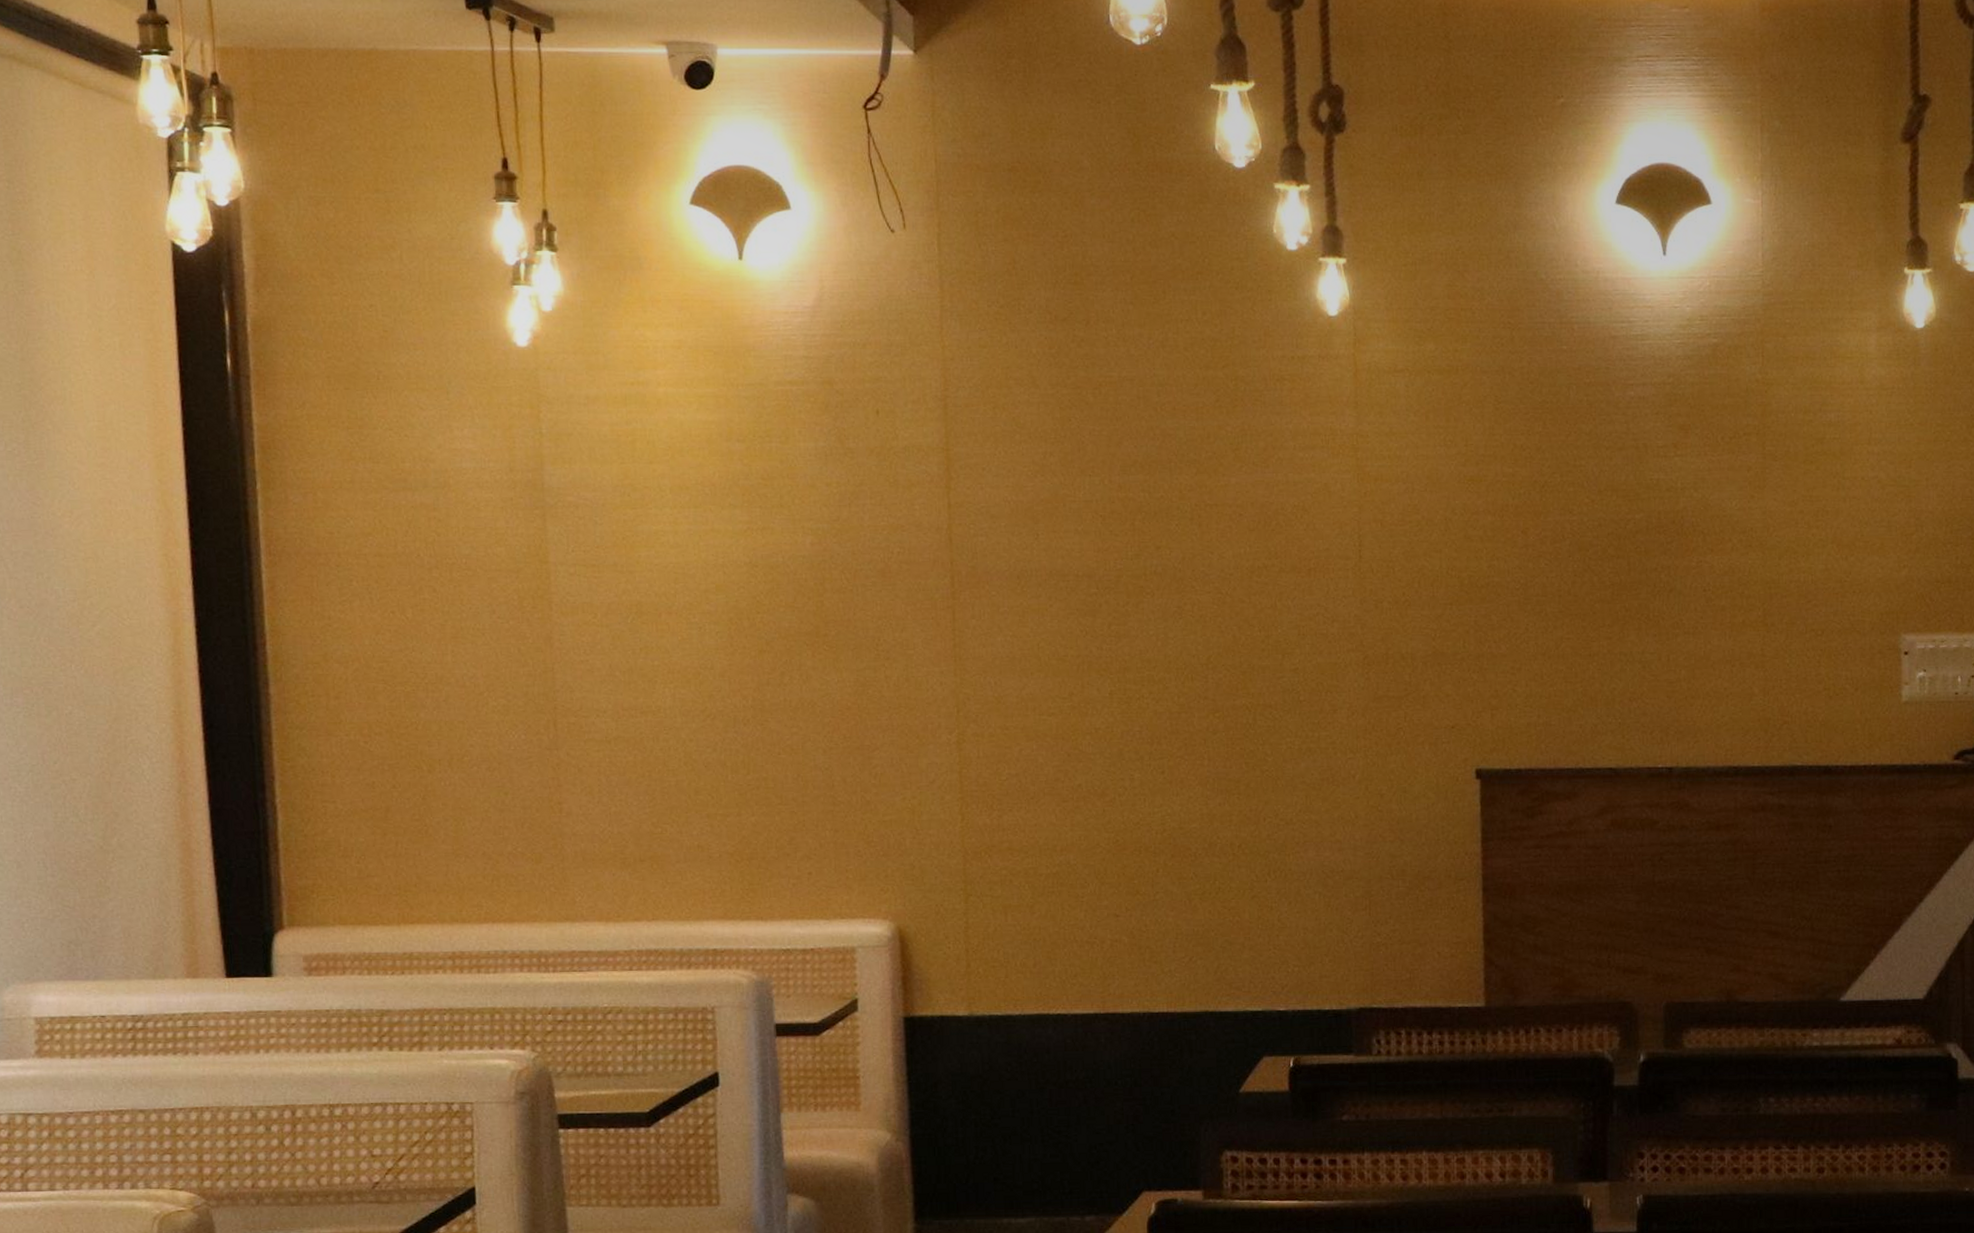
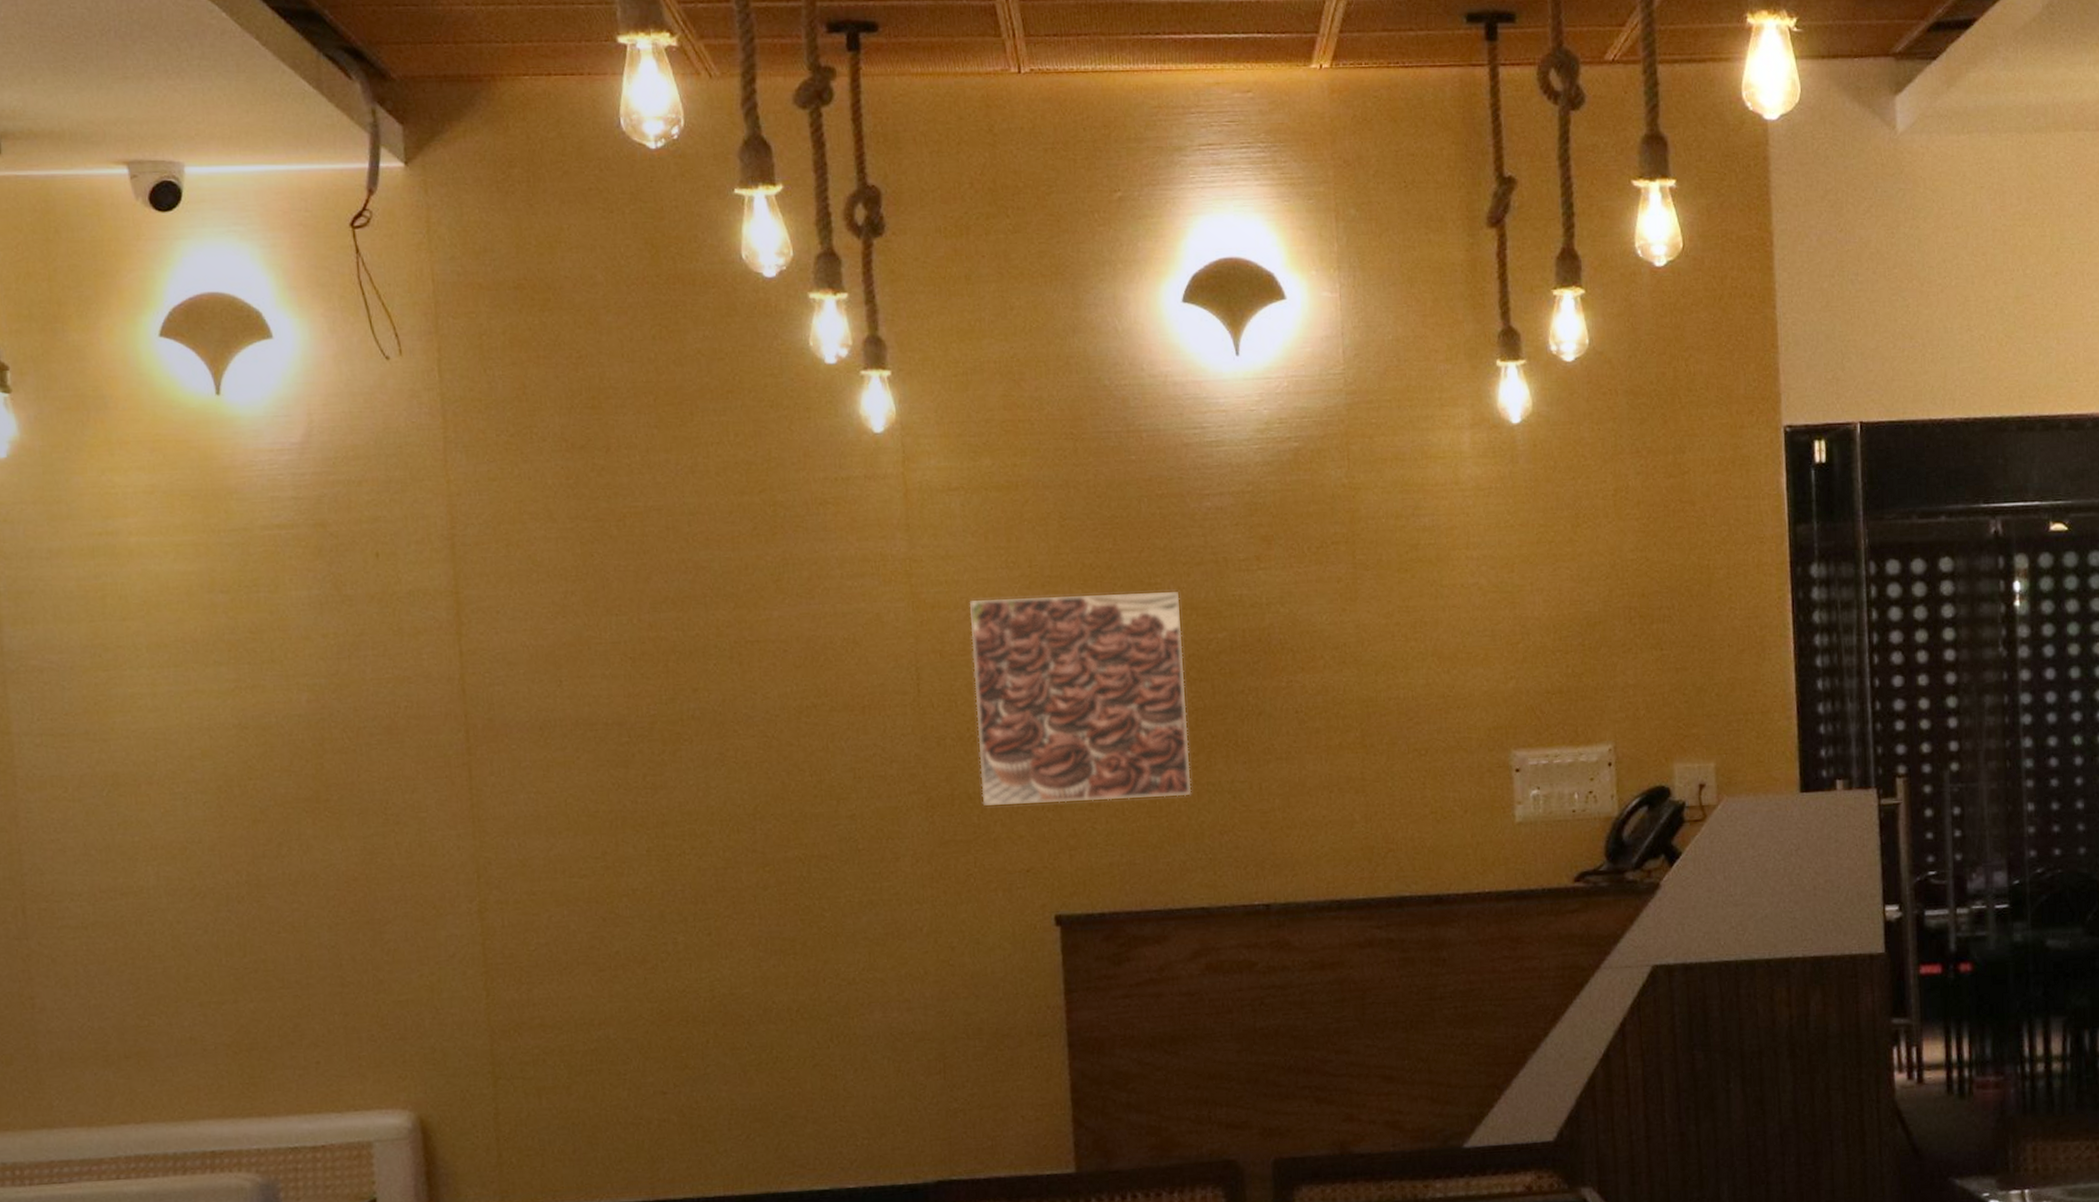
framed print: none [1410,474,1605,666] -> present [970,592,1192,806]

